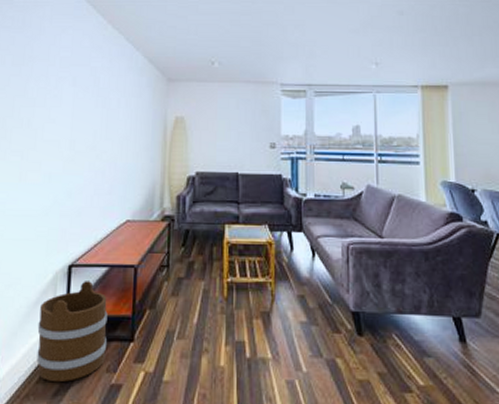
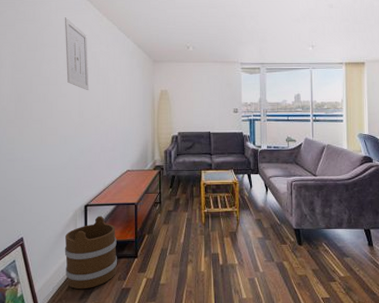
wall art: none [58,25,87,116] -> present [64,17,89,91]

